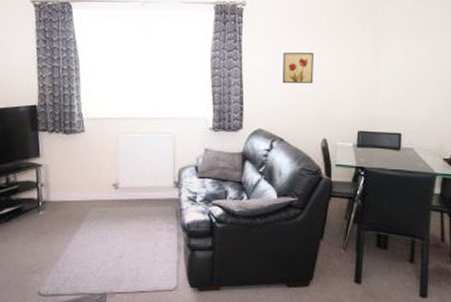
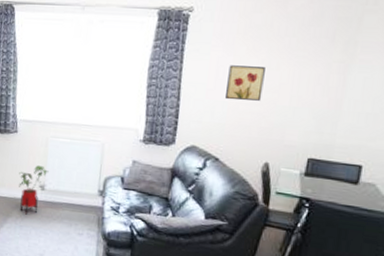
house plant: none [89,164,121,217] -> present [19,165,49,215]

